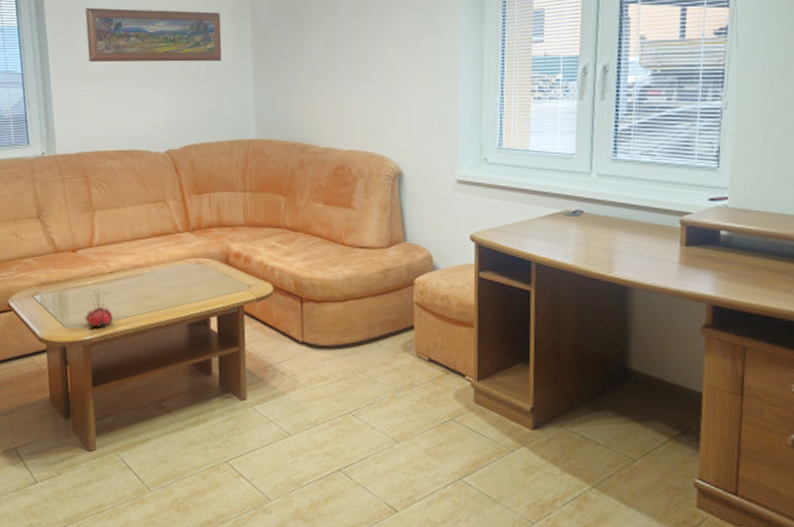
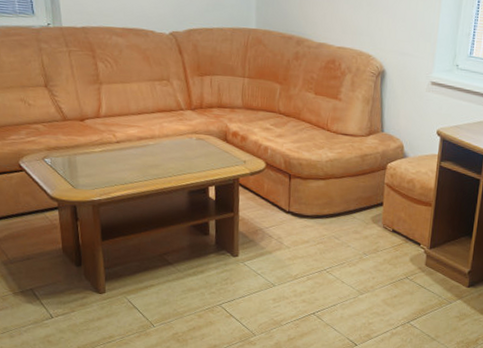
flower: present [84,288,114,327] -> none [93,156,121,190]

